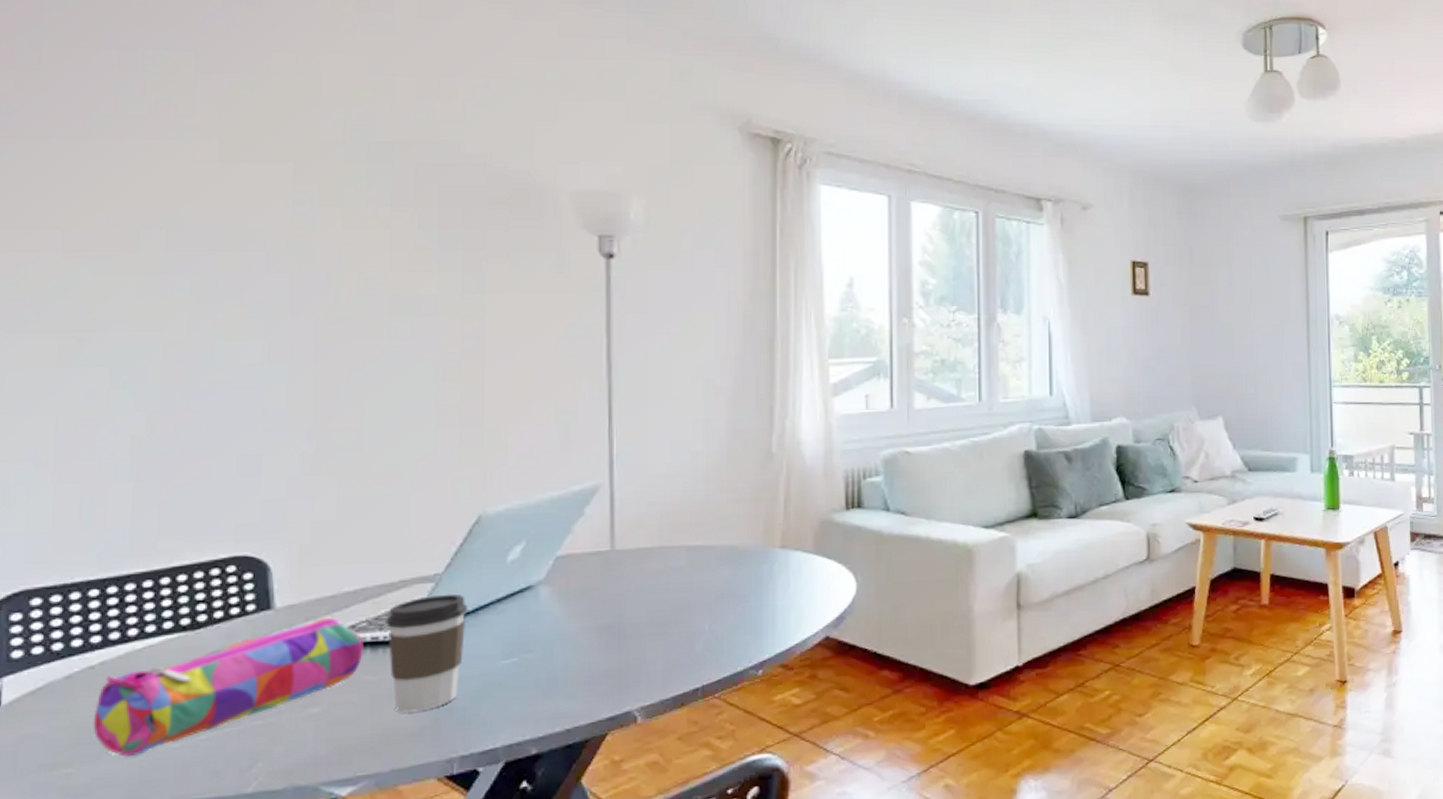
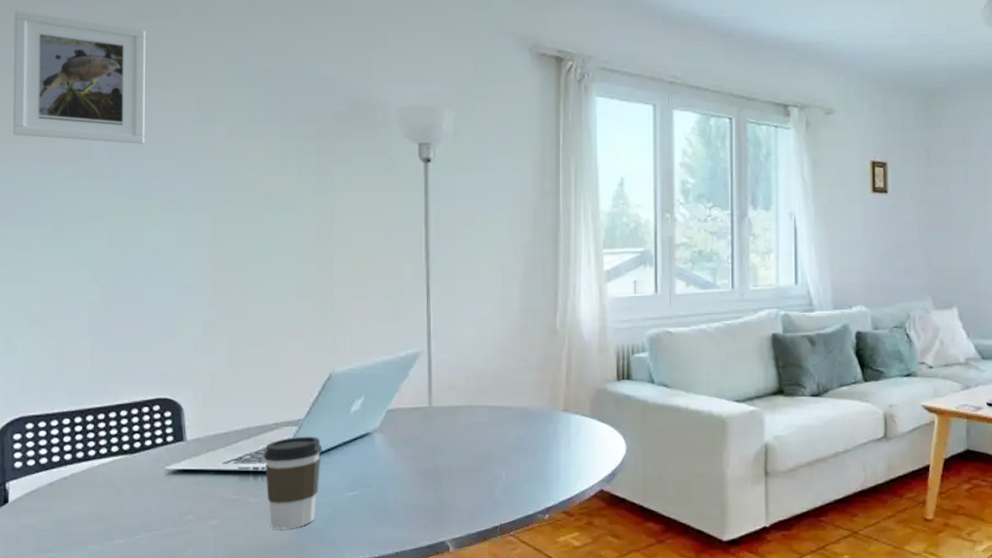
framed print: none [15,54,220,232] -> present [13,10,146,144]
pencil case: present [93,617,364,758] -> none [67,449,248,548]

